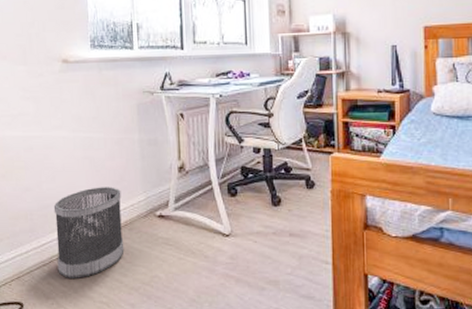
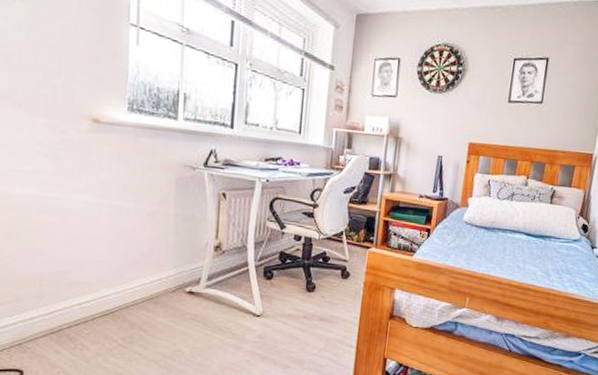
wastebasket: present [53,187,125,278] -> none [68,257,149,348]

